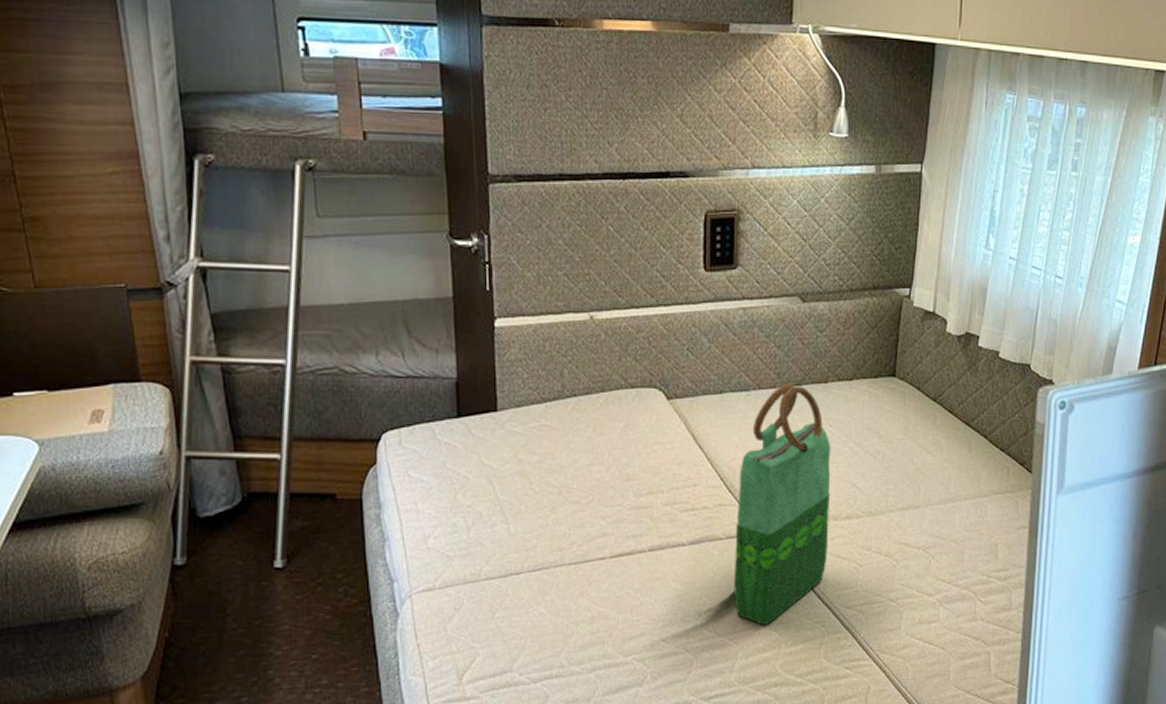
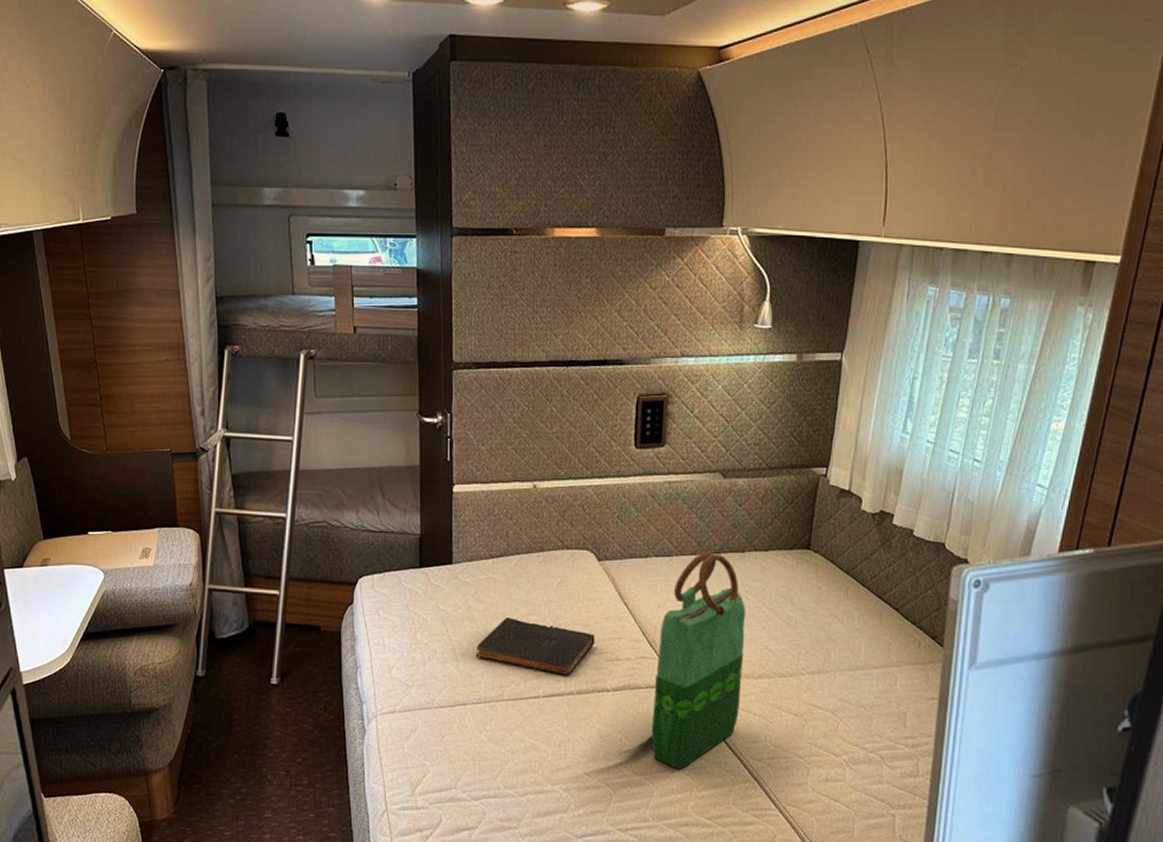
book: none [530,470,667,531] -> present [477,618,595,675]

